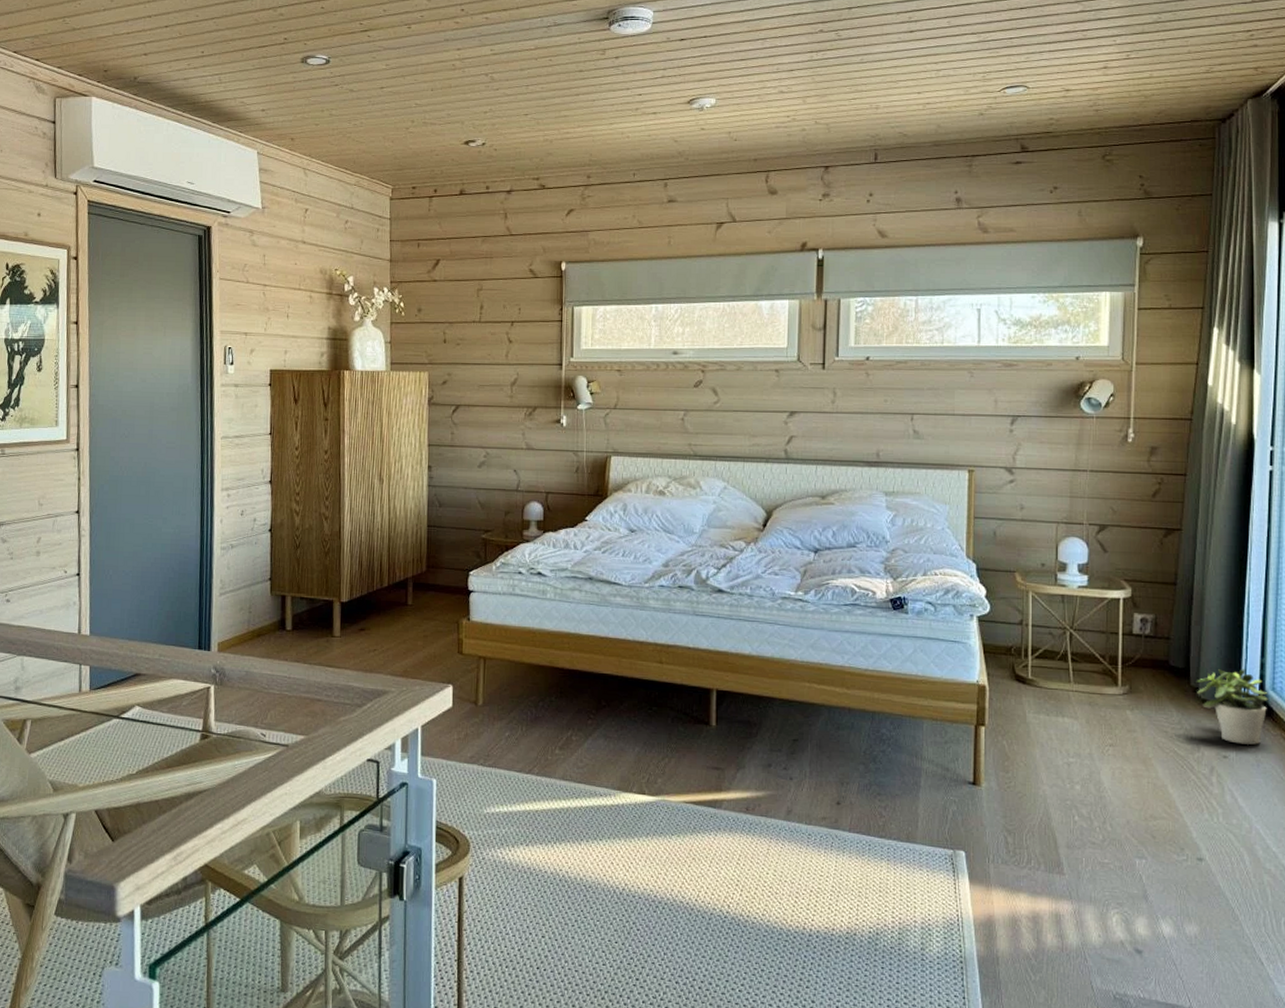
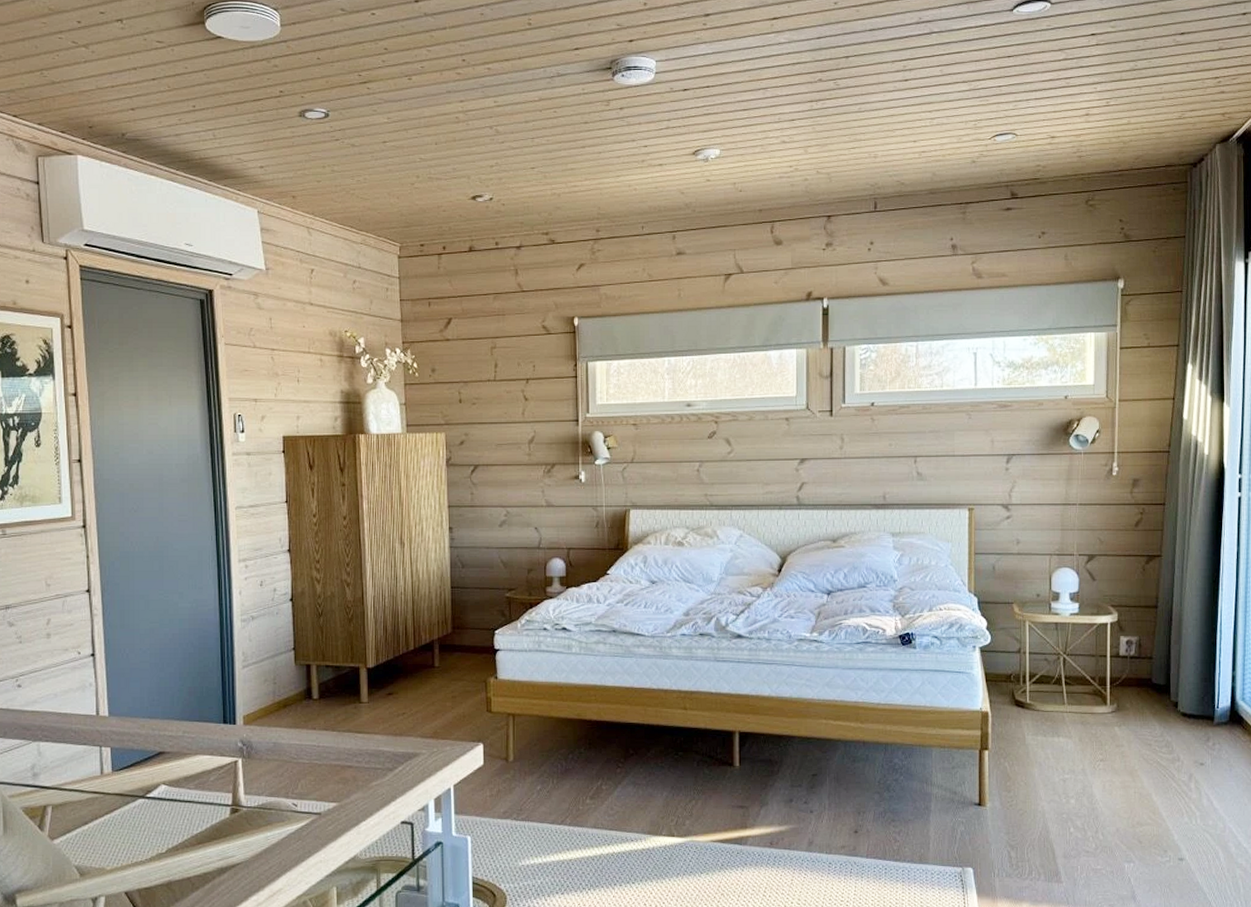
potted plant: present [1197,669,1268,745] -> none [1176,682,1239,752]

